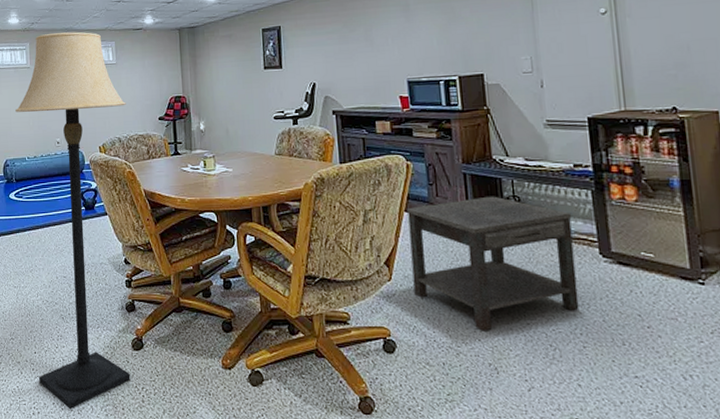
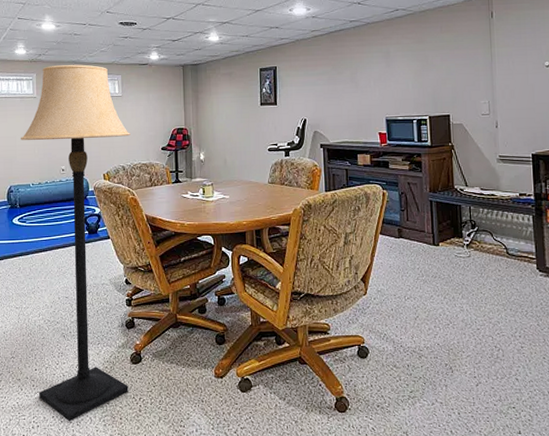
side table: present [406,196,579,331] -> none [381,220,519,337]

